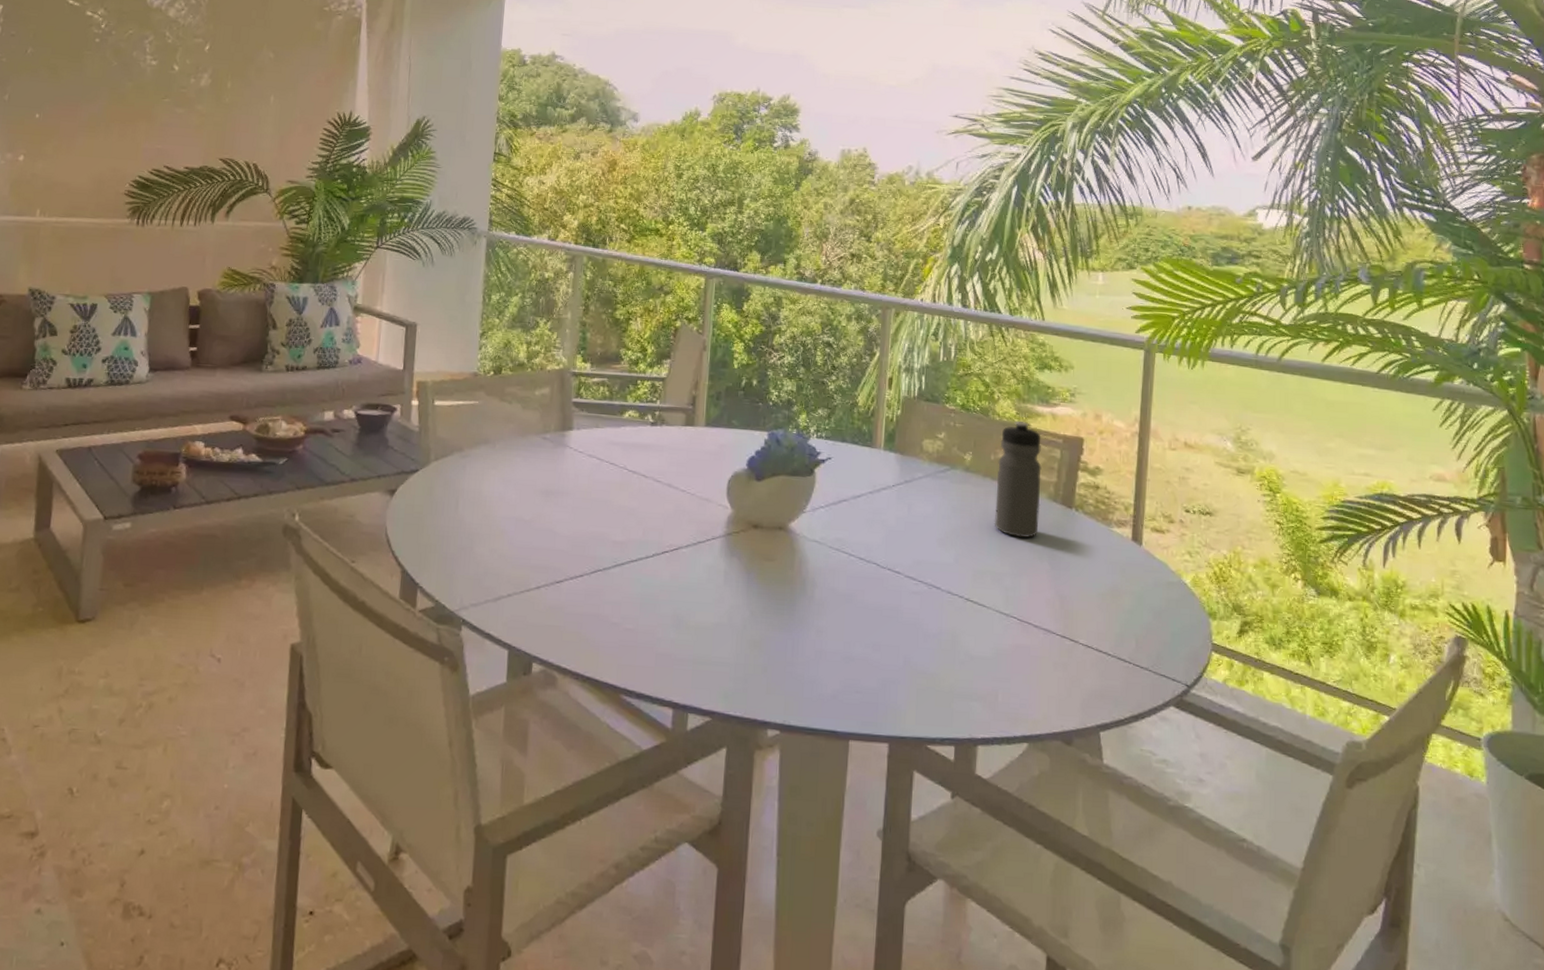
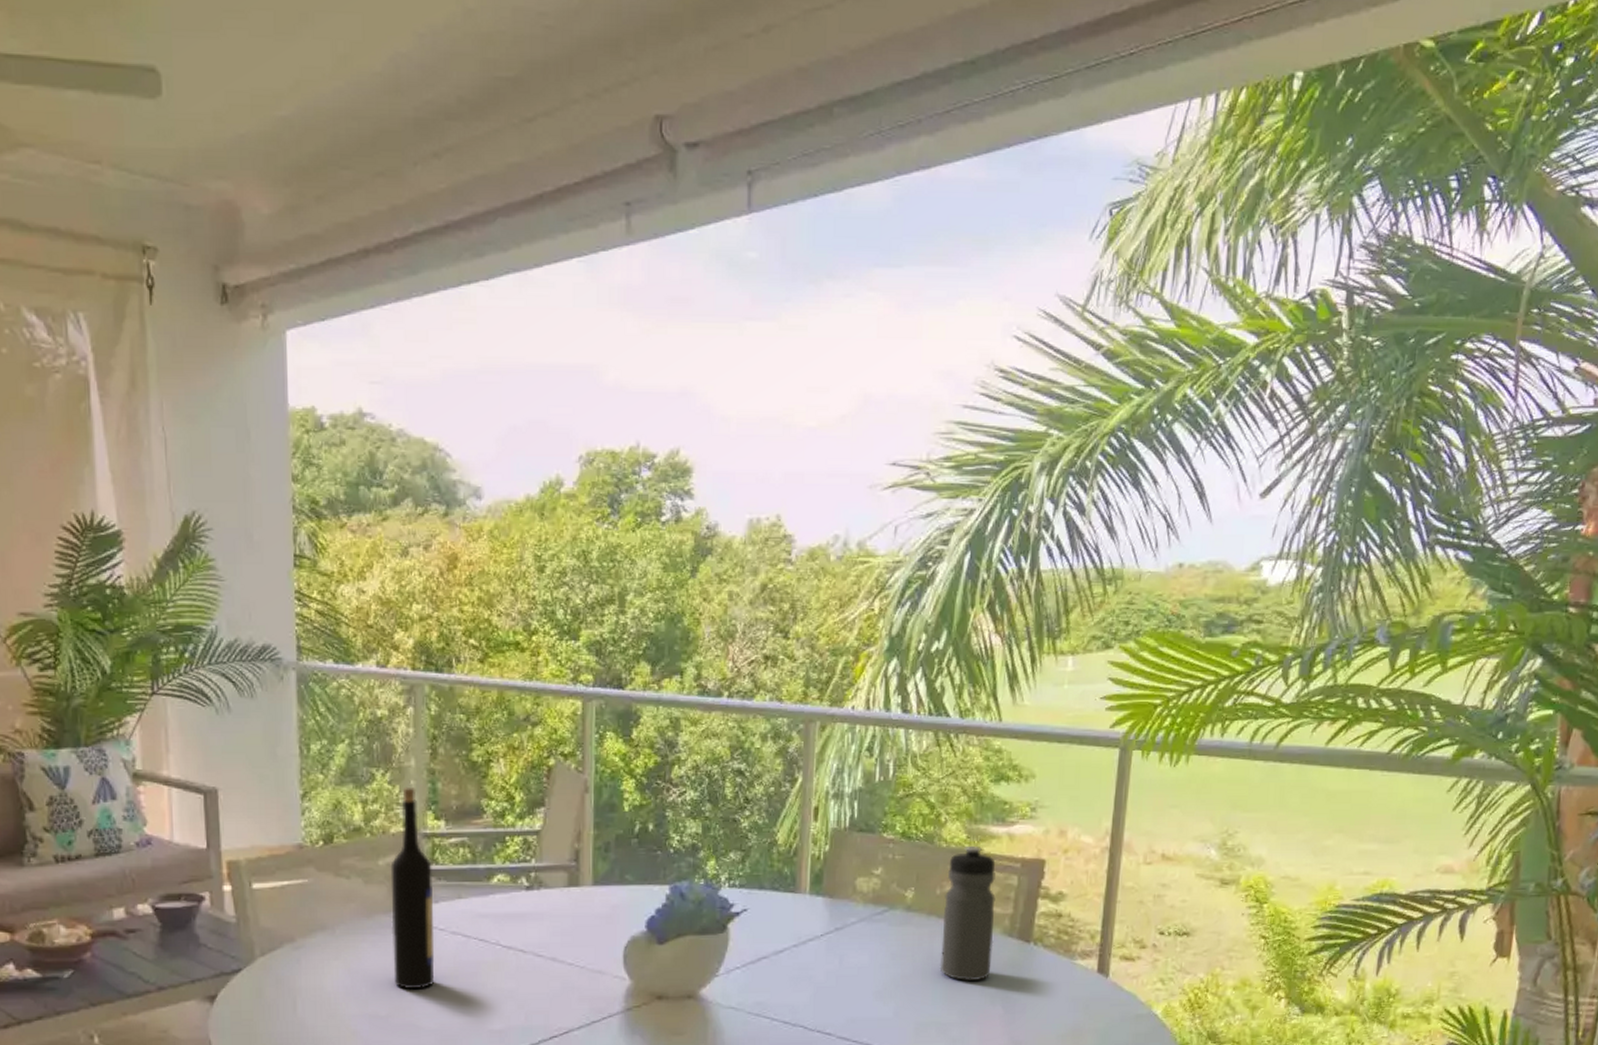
wine bottle: none [539,334,578,500] -> present [390,786,435,989]

